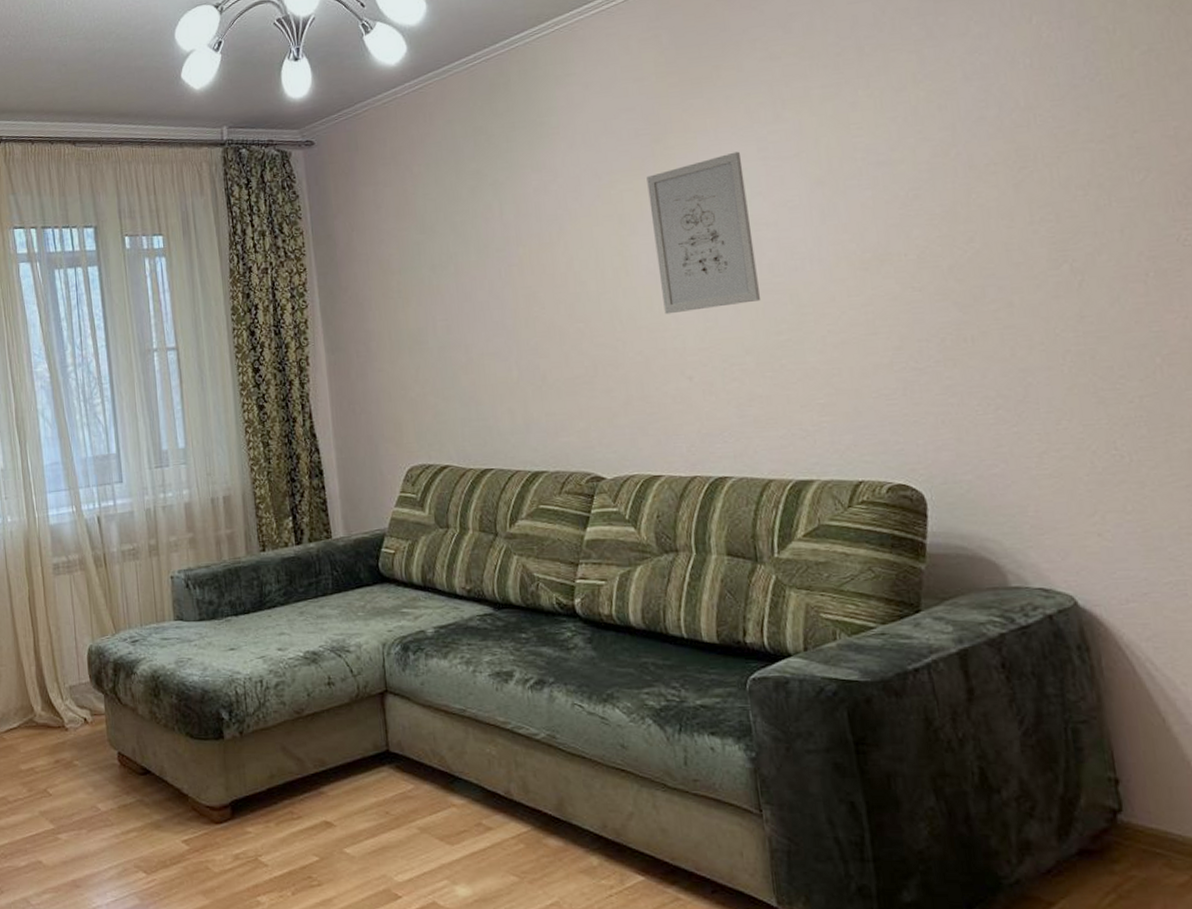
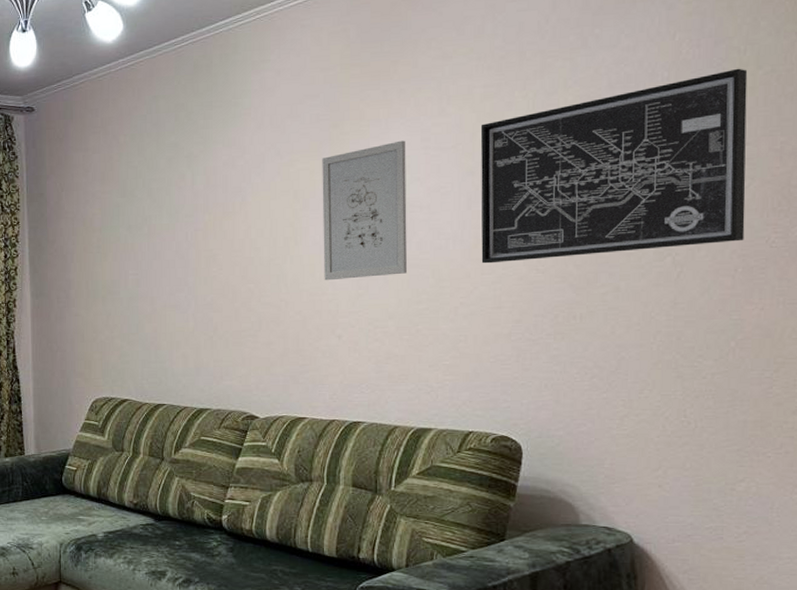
wall art: none [824,49,1151,285] -> present [480,68,748,264]

